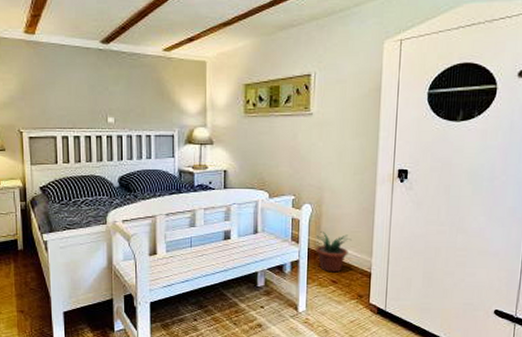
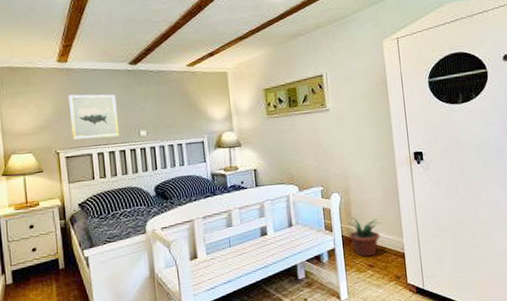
wall art: none [34,71,87,121] -> present [68,94,120,140]

